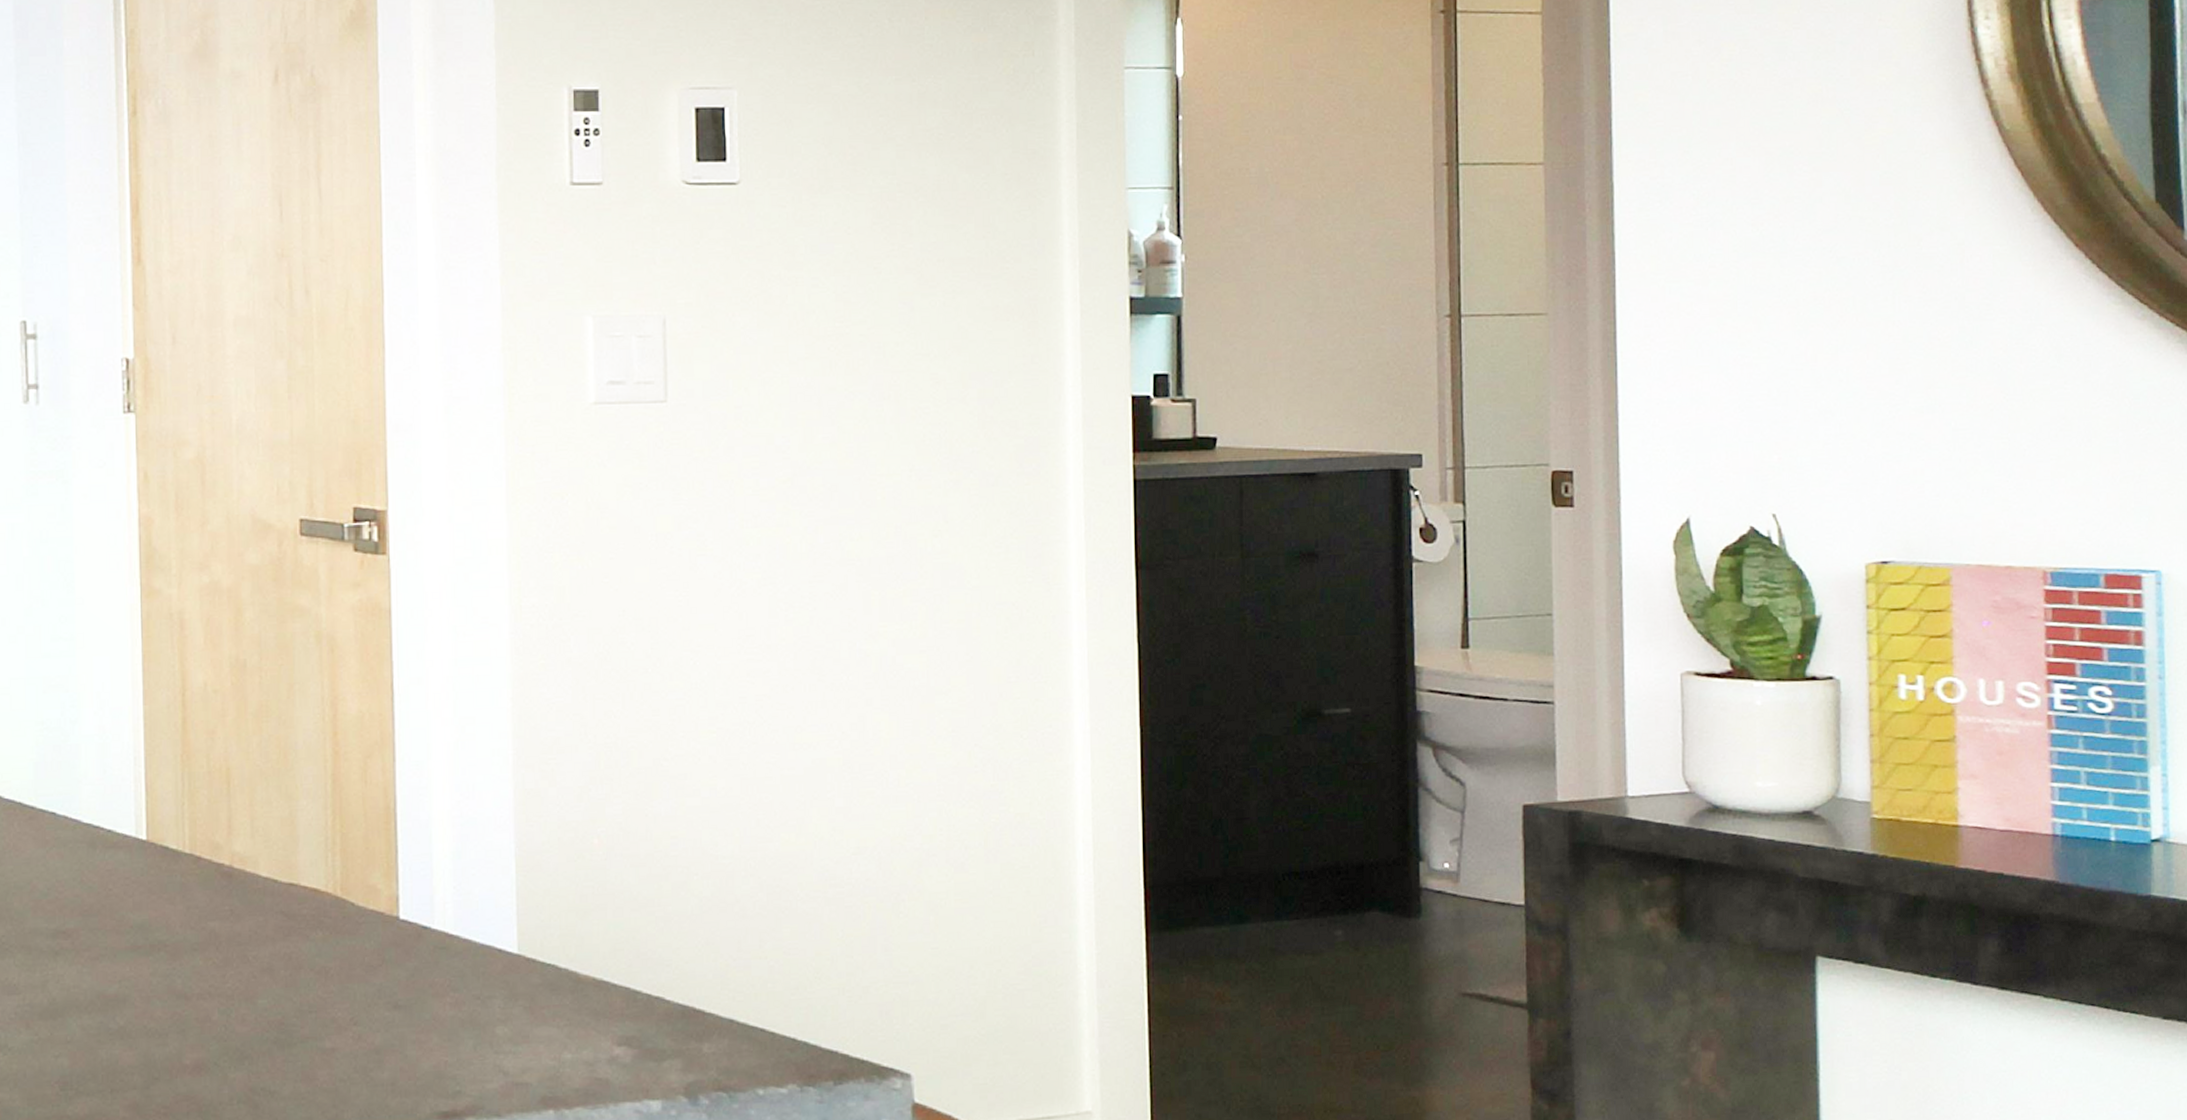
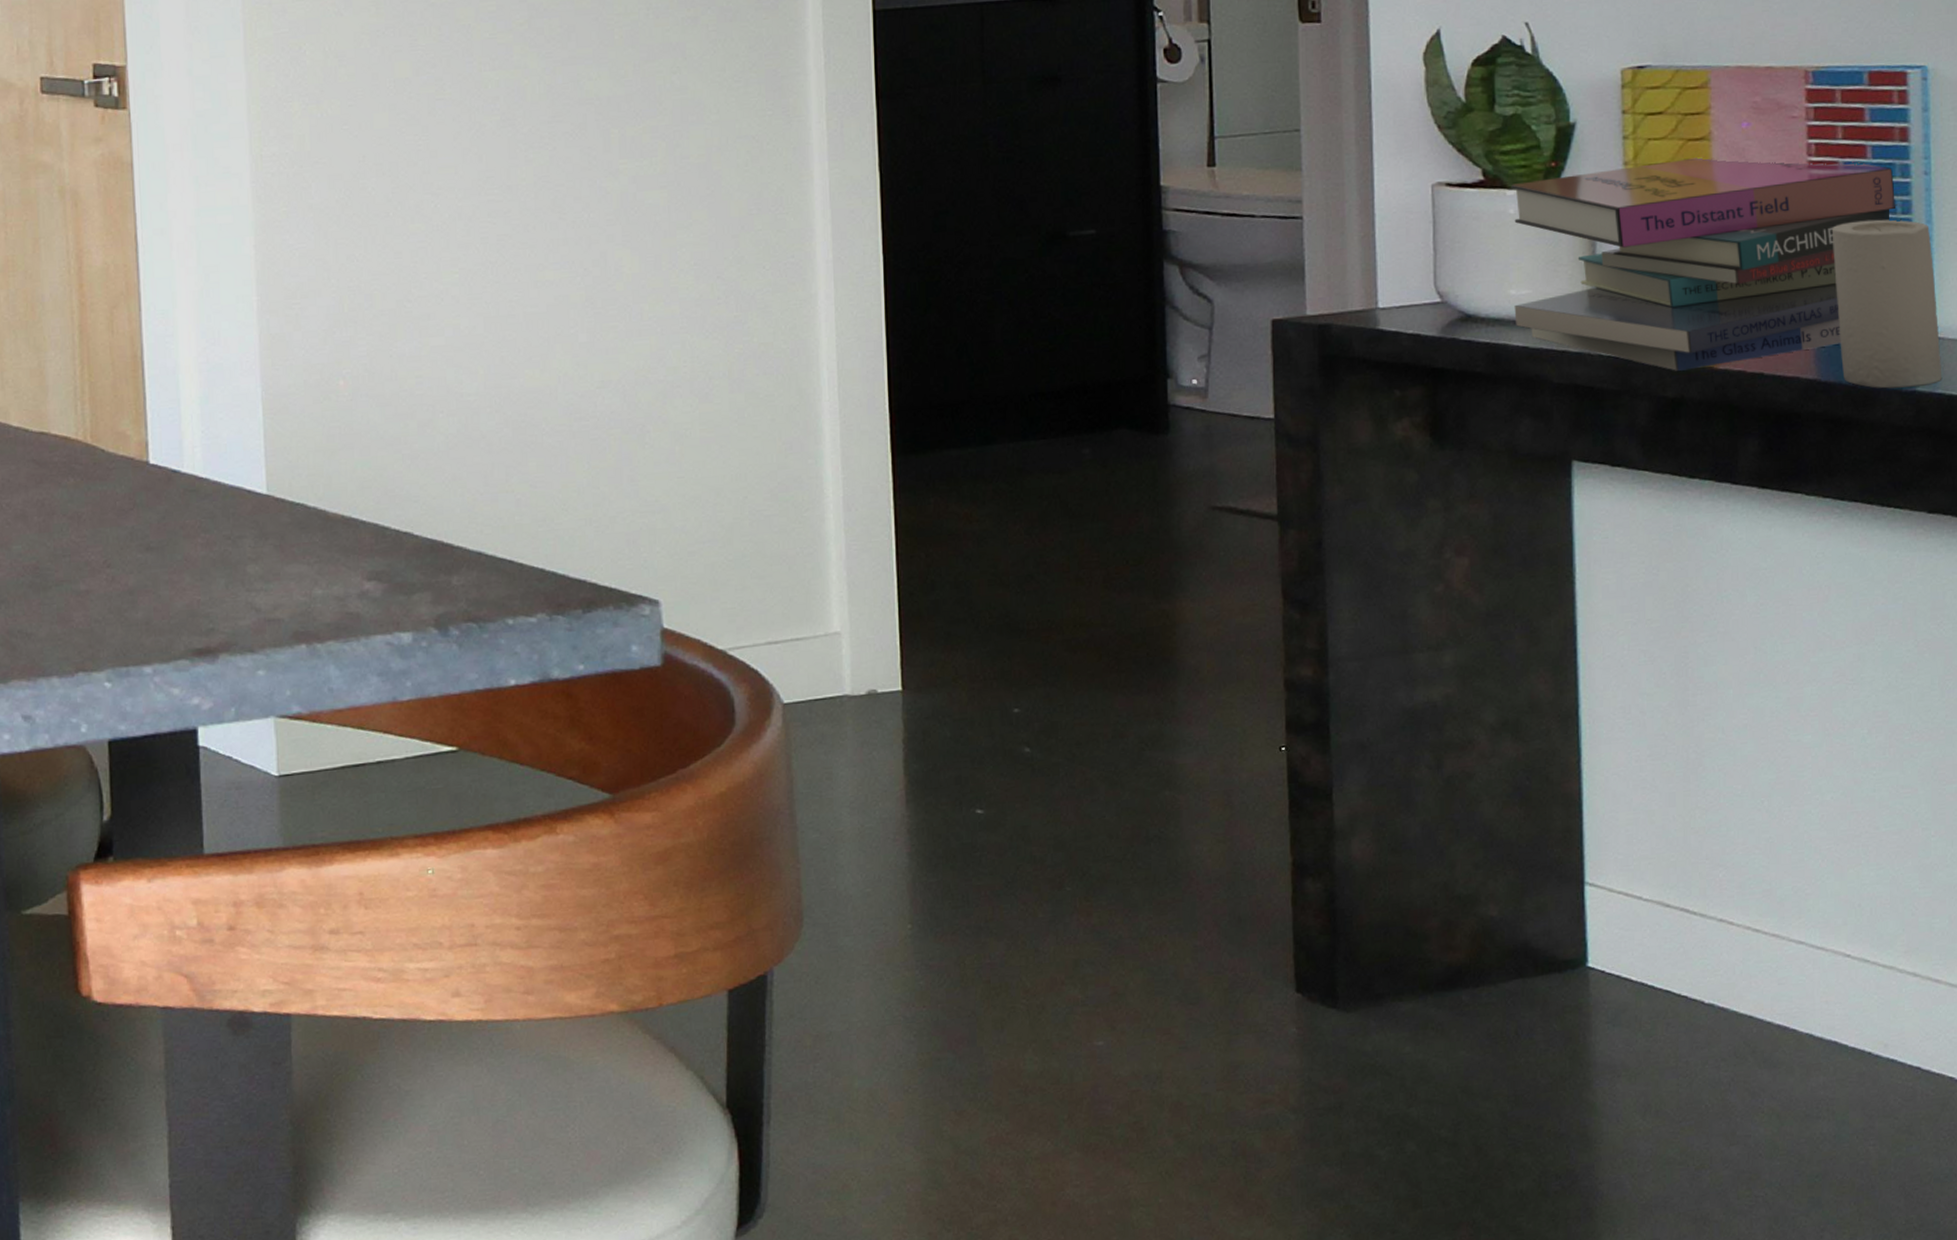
books: none [1758,655,2137,869] -> present [1511,157,1901,371]
candle: none [2069,722,2177,893] -> present [1832,219,1942,389]

